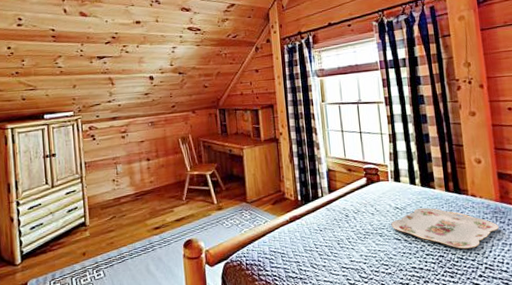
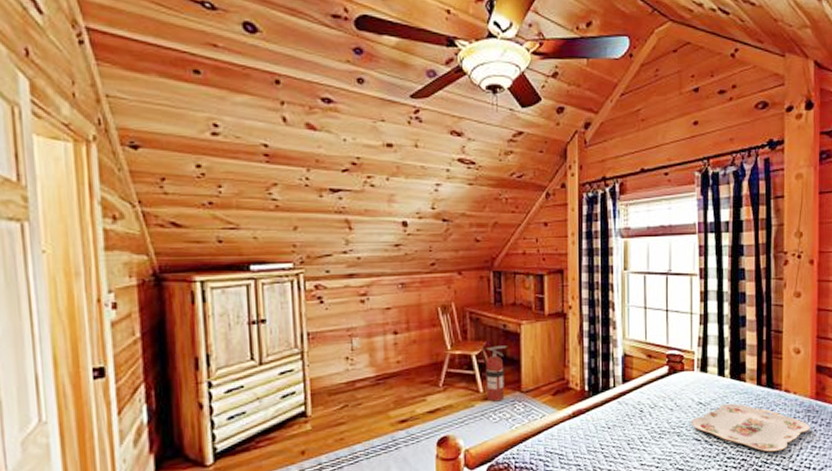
fire extinguisher: none [213,166,234,211] -> present [481,346,508,402]

